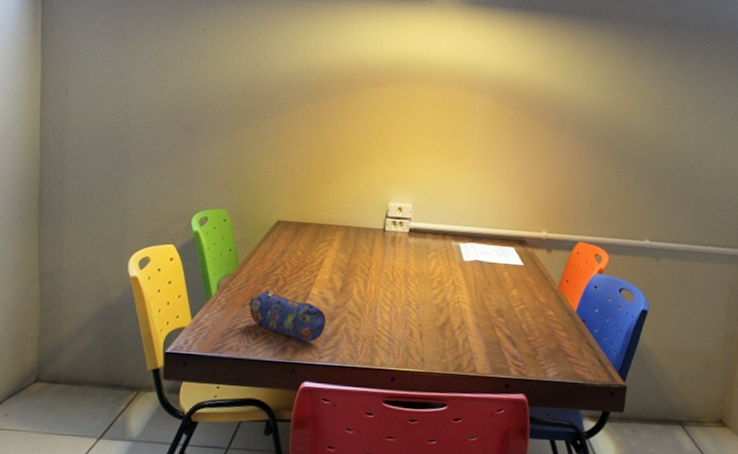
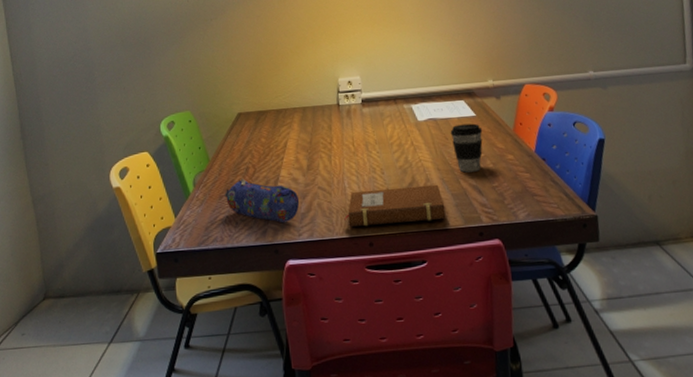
notebook: none [370,322,476,366] -> present [344,184,446,227]
coffee cup: none [494,271,528,322] -> present [450,123,483,173]

